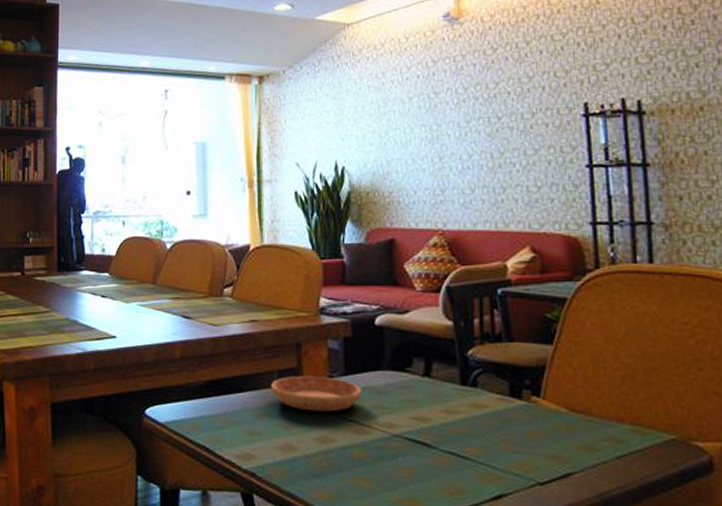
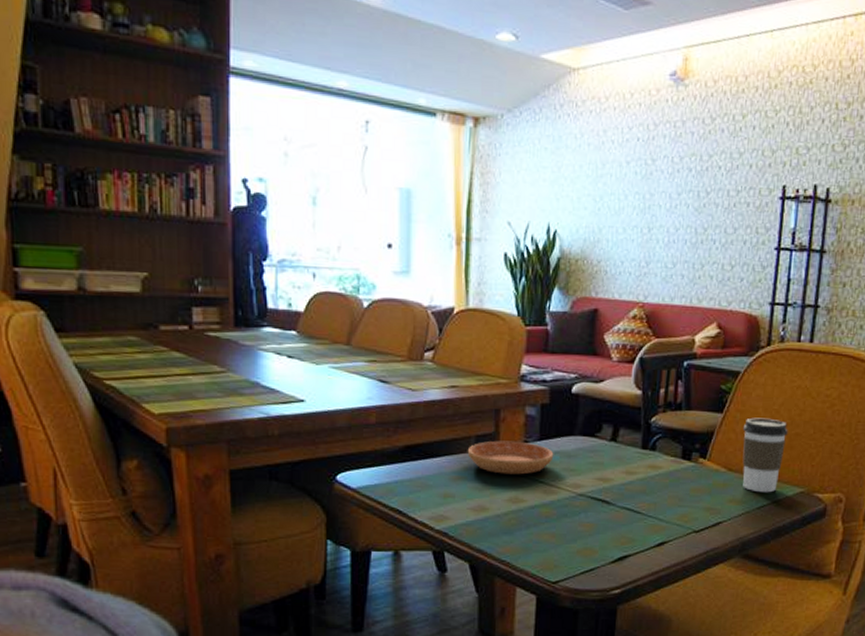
coffee cup: none [580,349,641,439] -> present [742,417,788,493]

